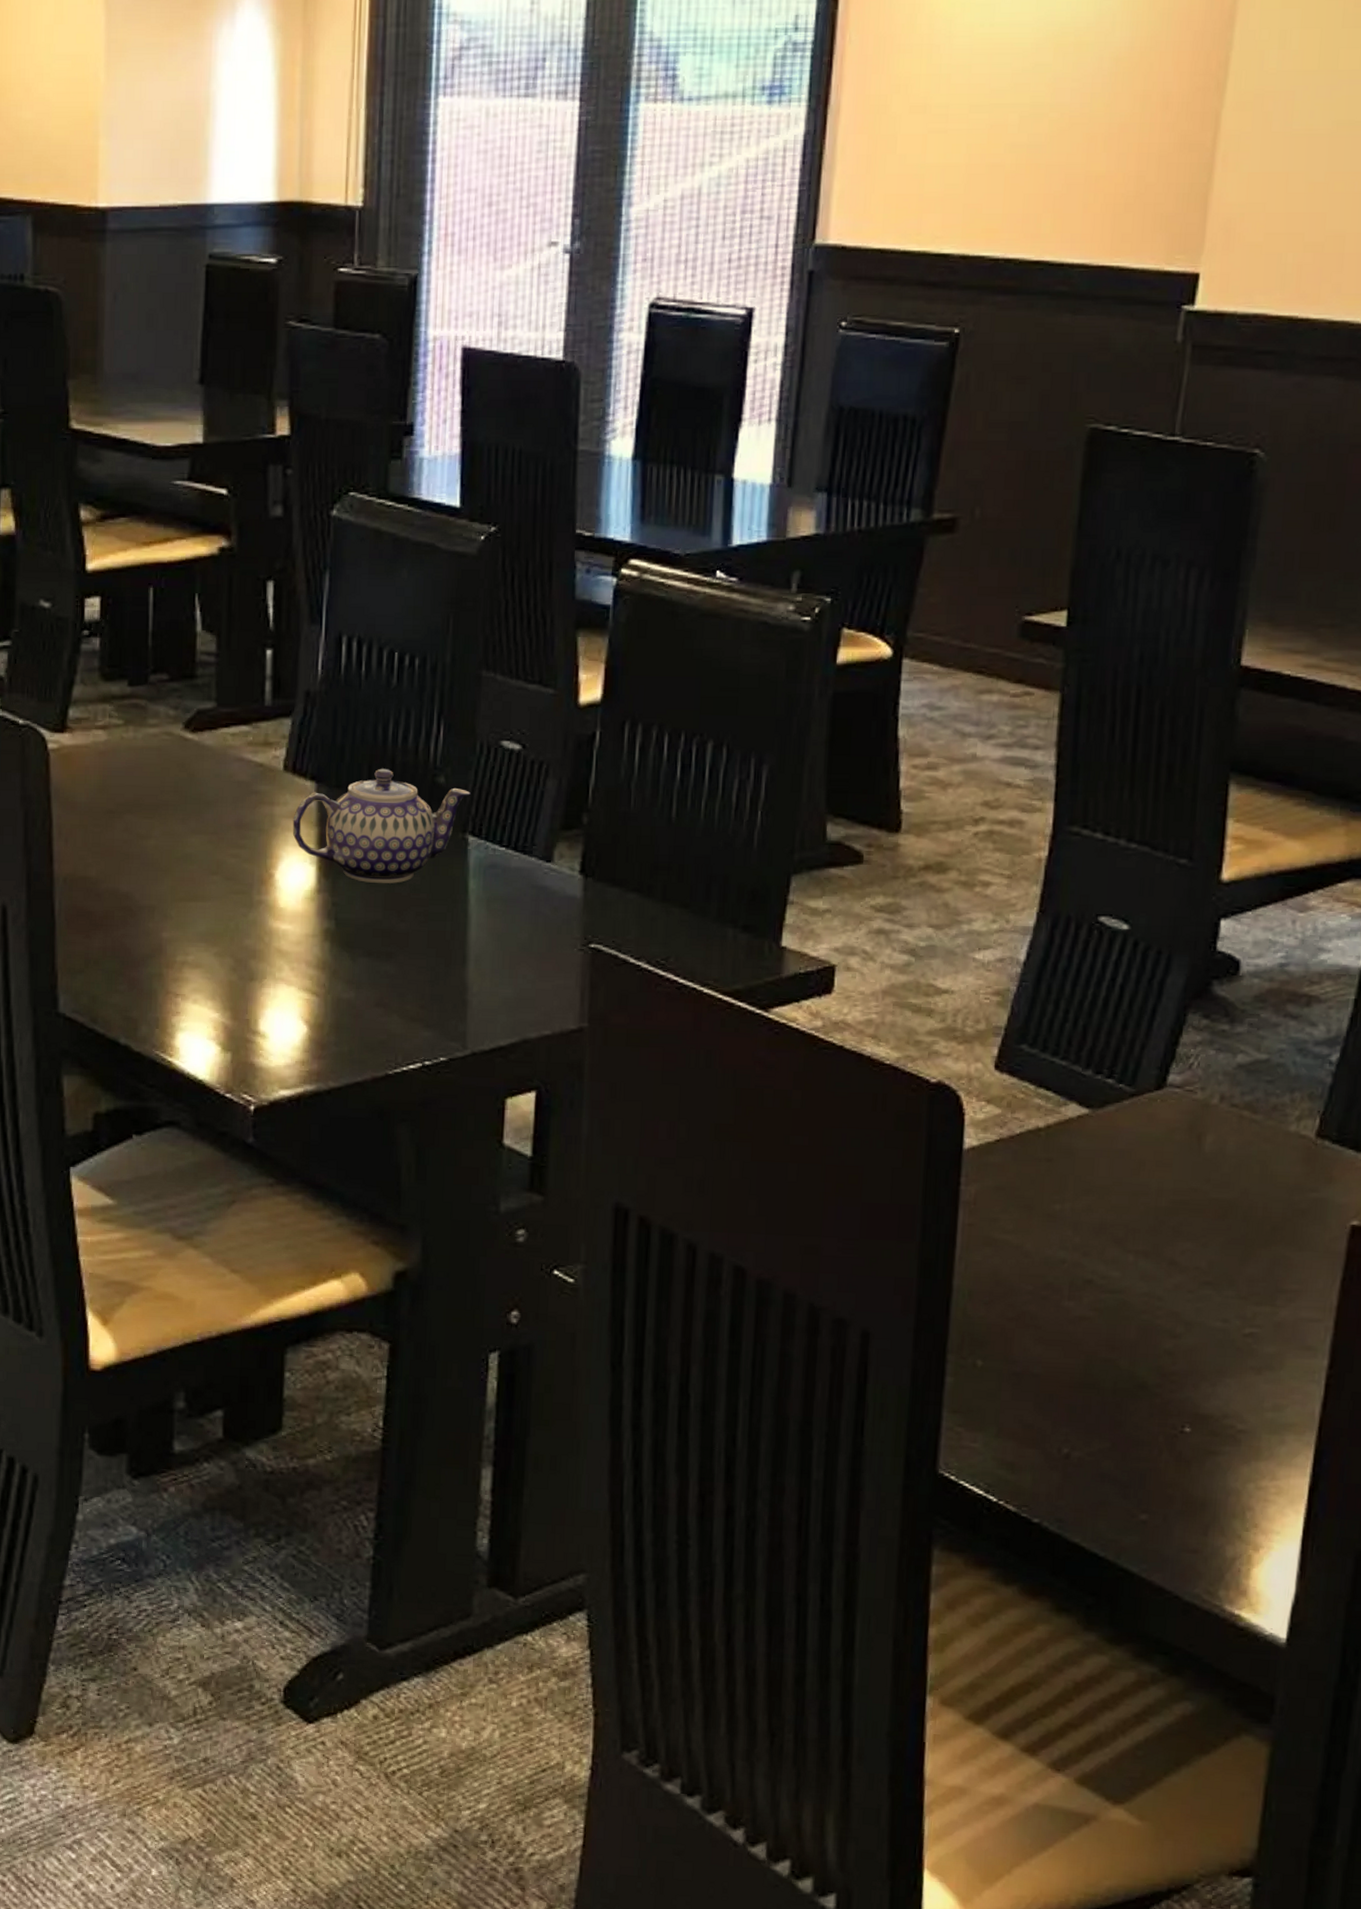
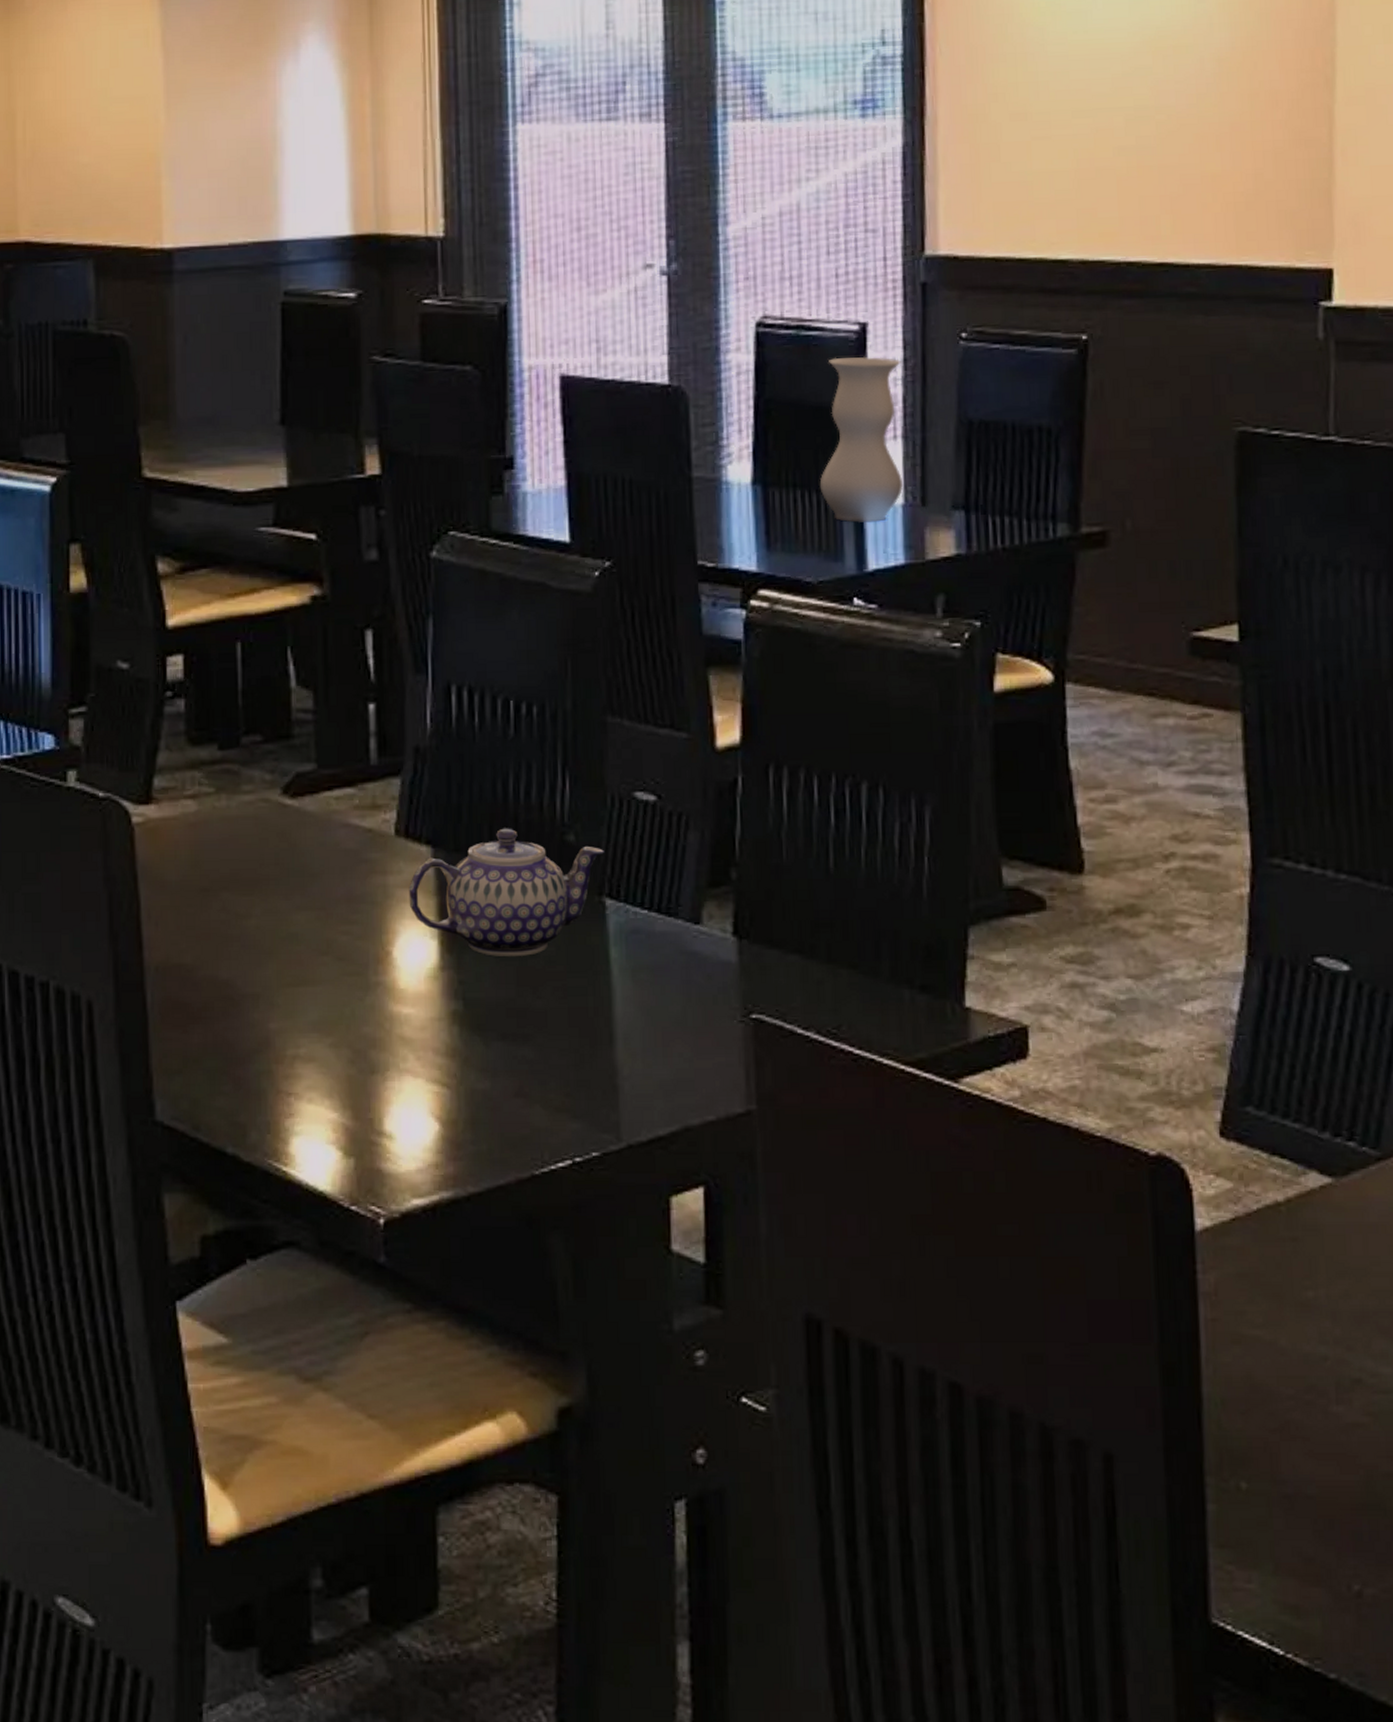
vase: none [695,340,782,501] -> present [819,356,903,524]

